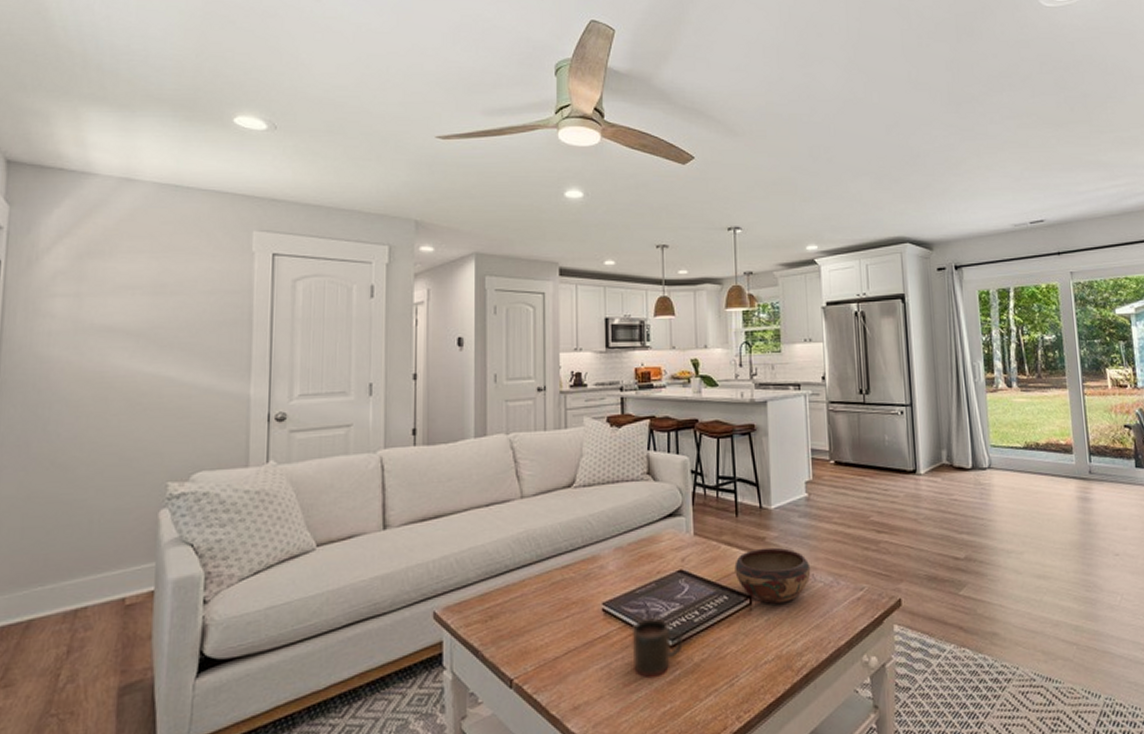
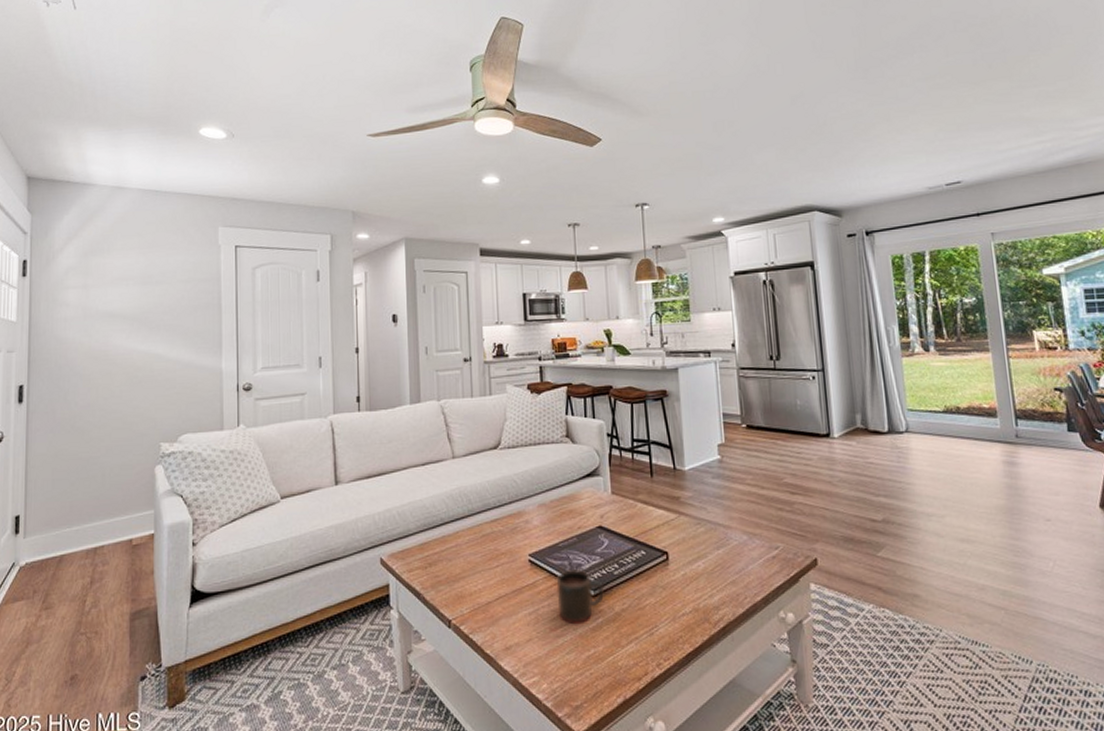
decorative bowl: present [734,547,811,605] -> none [651,506,726,561]

